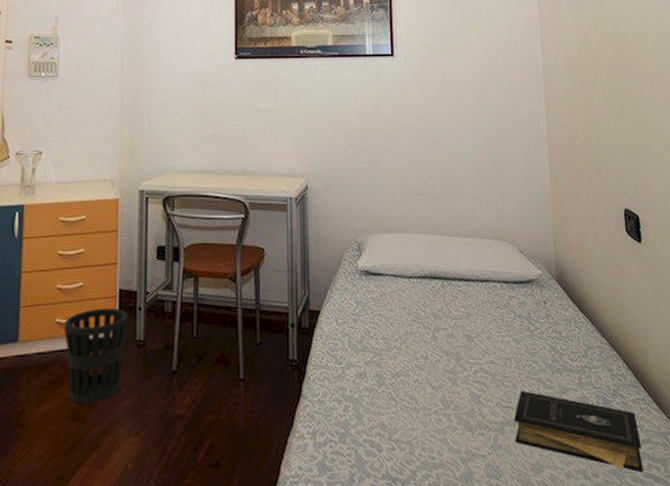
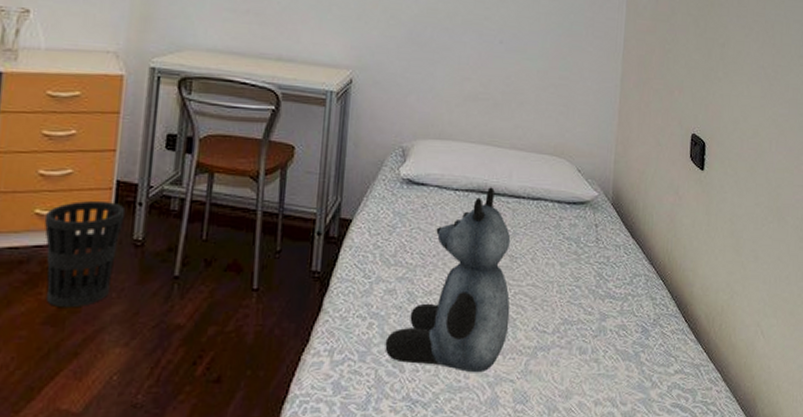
teddy bear: none [361,273,474,450] -> present [385,187,511,373]
book: present [514,390,644,473] -> none [547,315,674,403]

